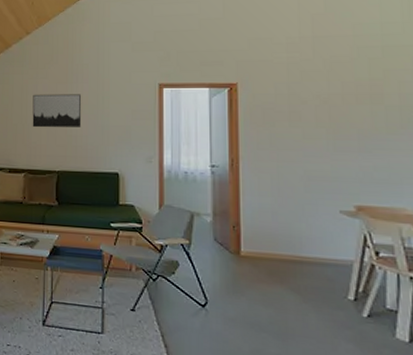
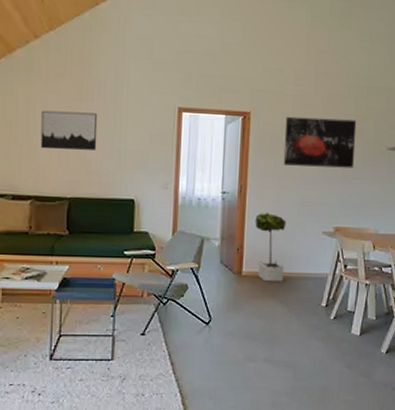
potted tree: none [251,187,293,267] -> present [255,212,286,282]
wall art: none [279,84,375,138] -> present [283,116,357,168]

